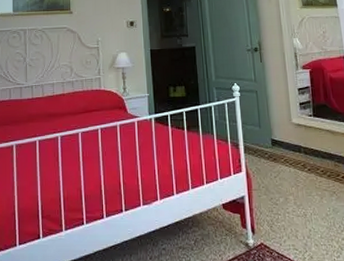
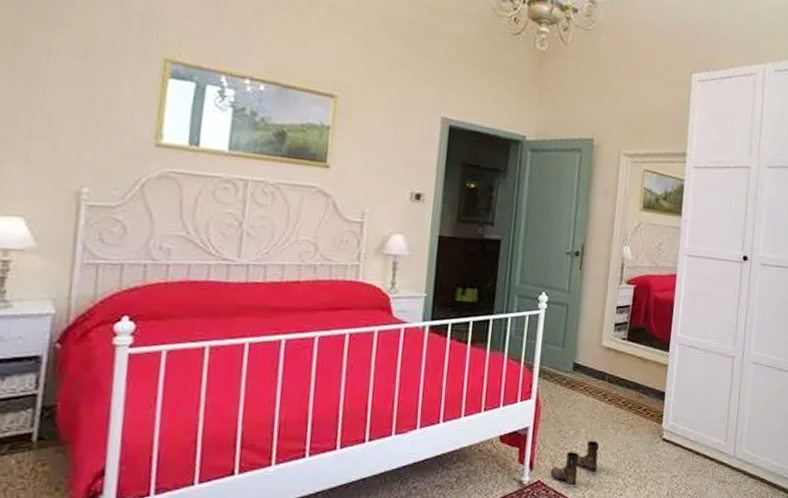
boots: none [270,207,311,247] -> present [550,441,600,485]

